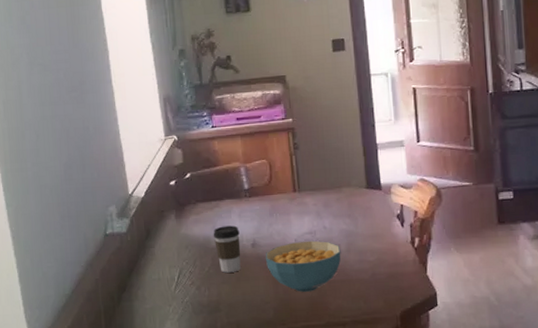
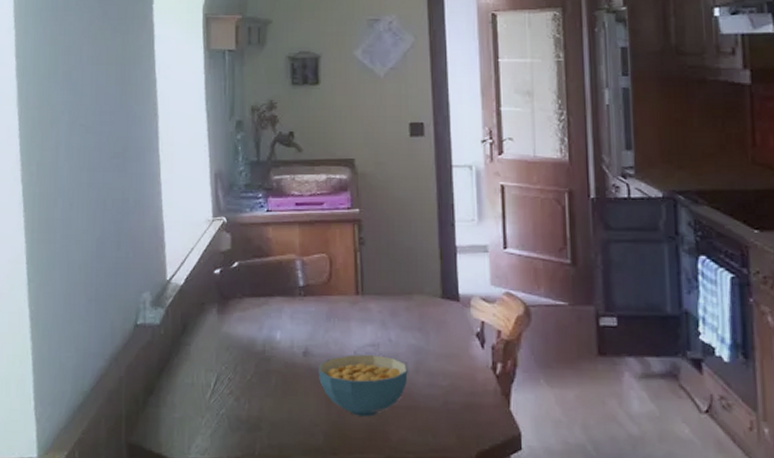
coffee cup: present [213,225,241,273] -> none [259,327,290,384]

